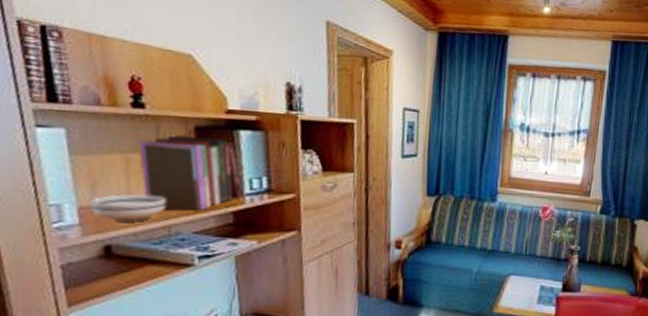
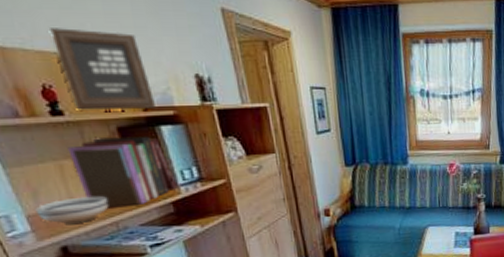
picture frame: none [153,23,241,113] -> present [50,28,157,111]

